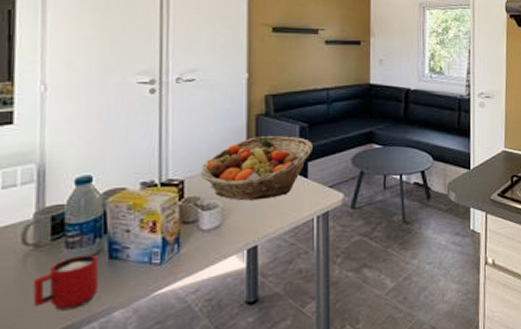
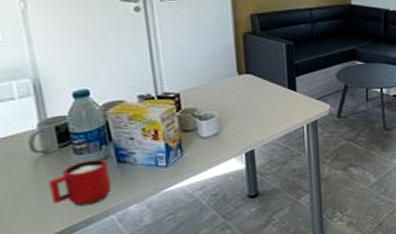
fruit basket: present [200,136,312,201] -> none [194,53,299,112]

